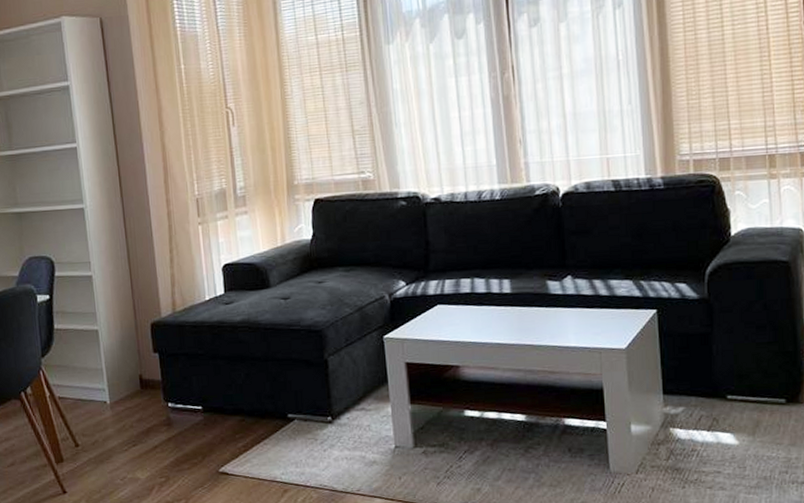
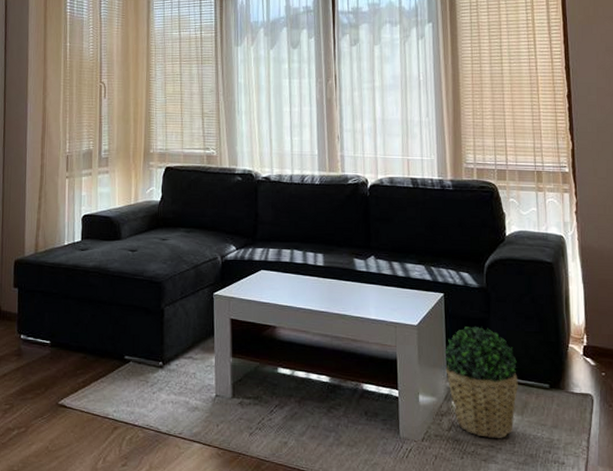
potted plant: none [660,342,748,464] -> present [445,326,518,439]

